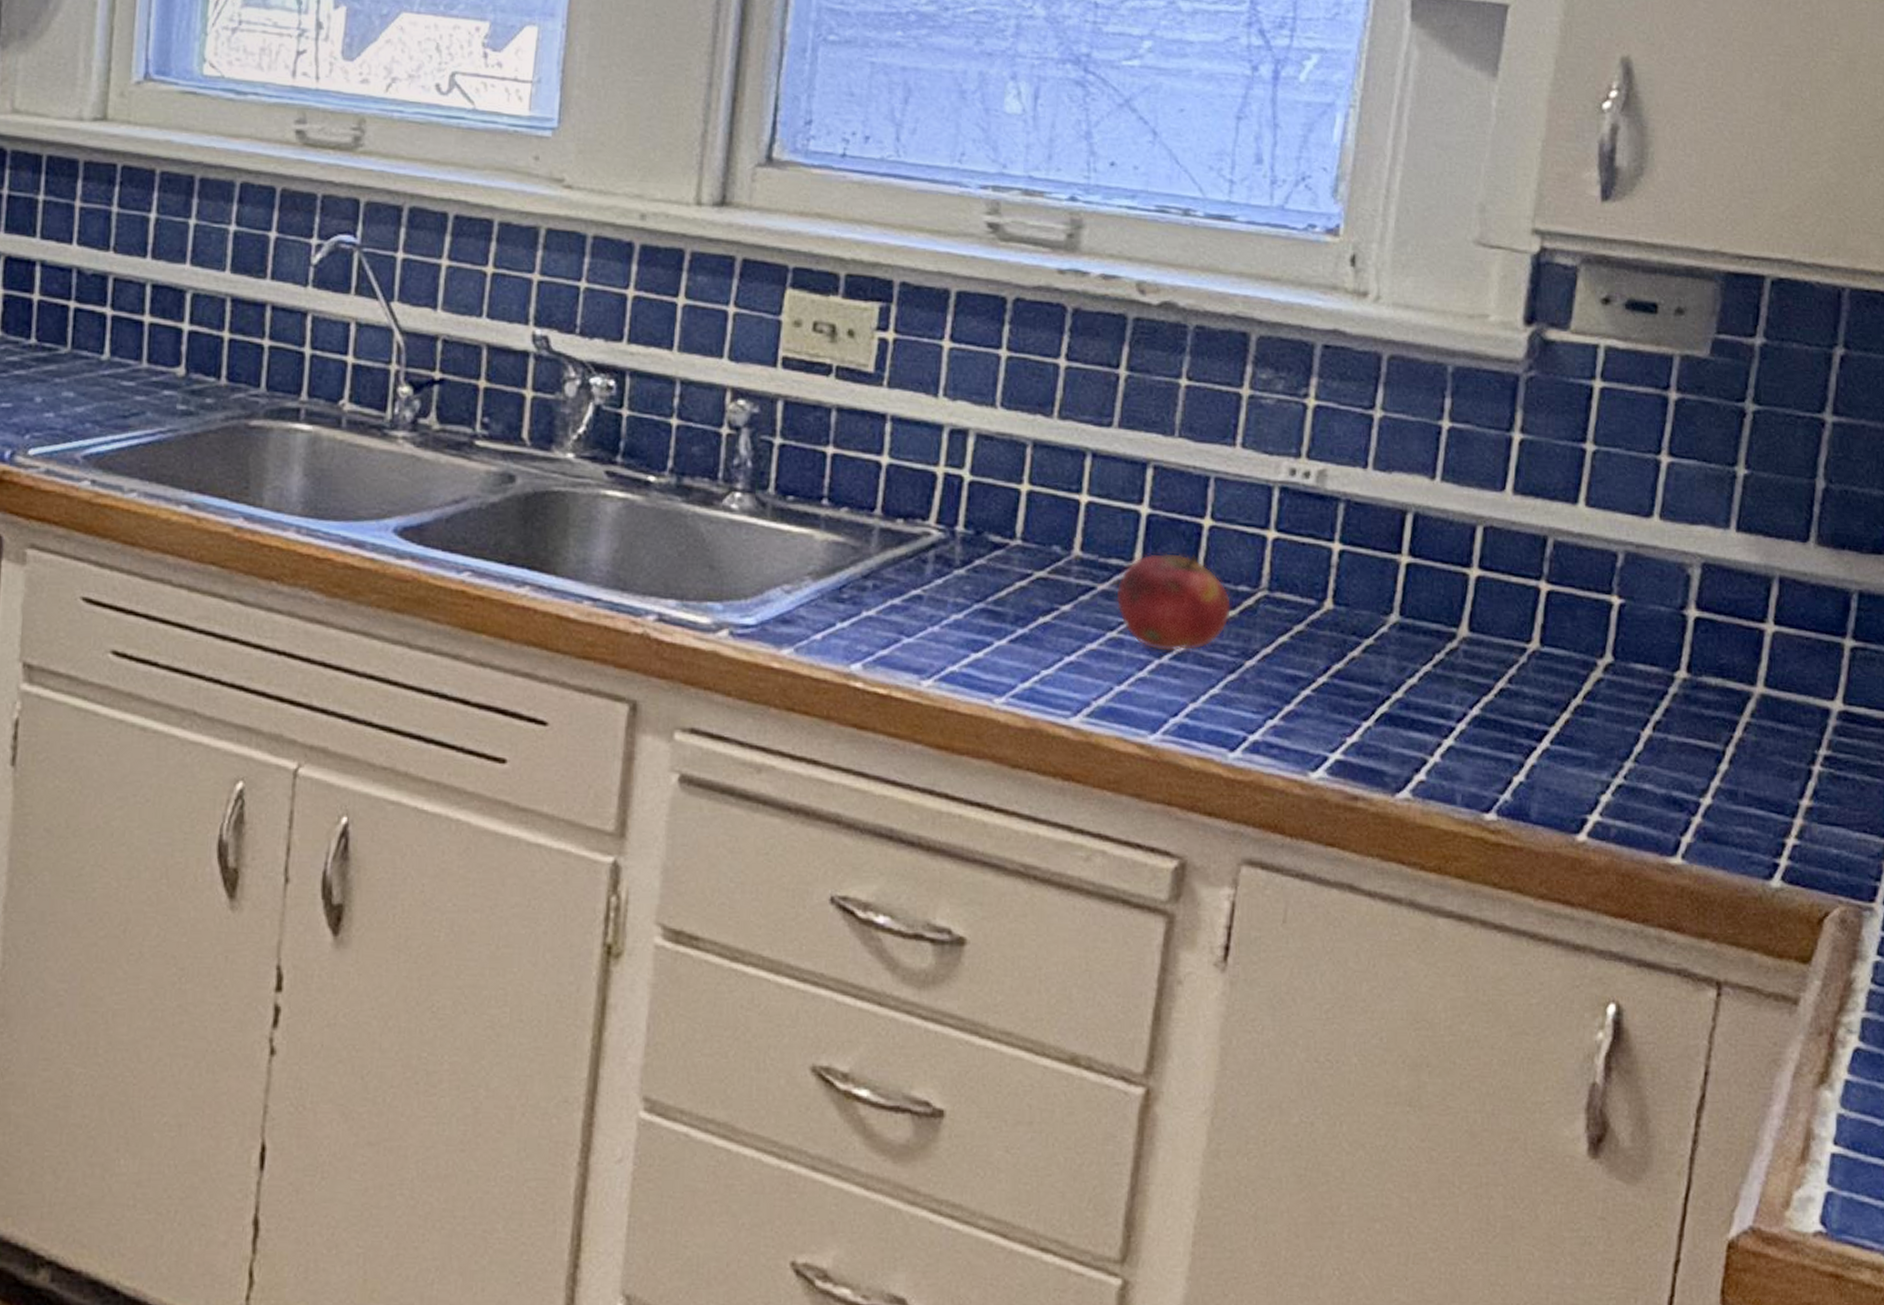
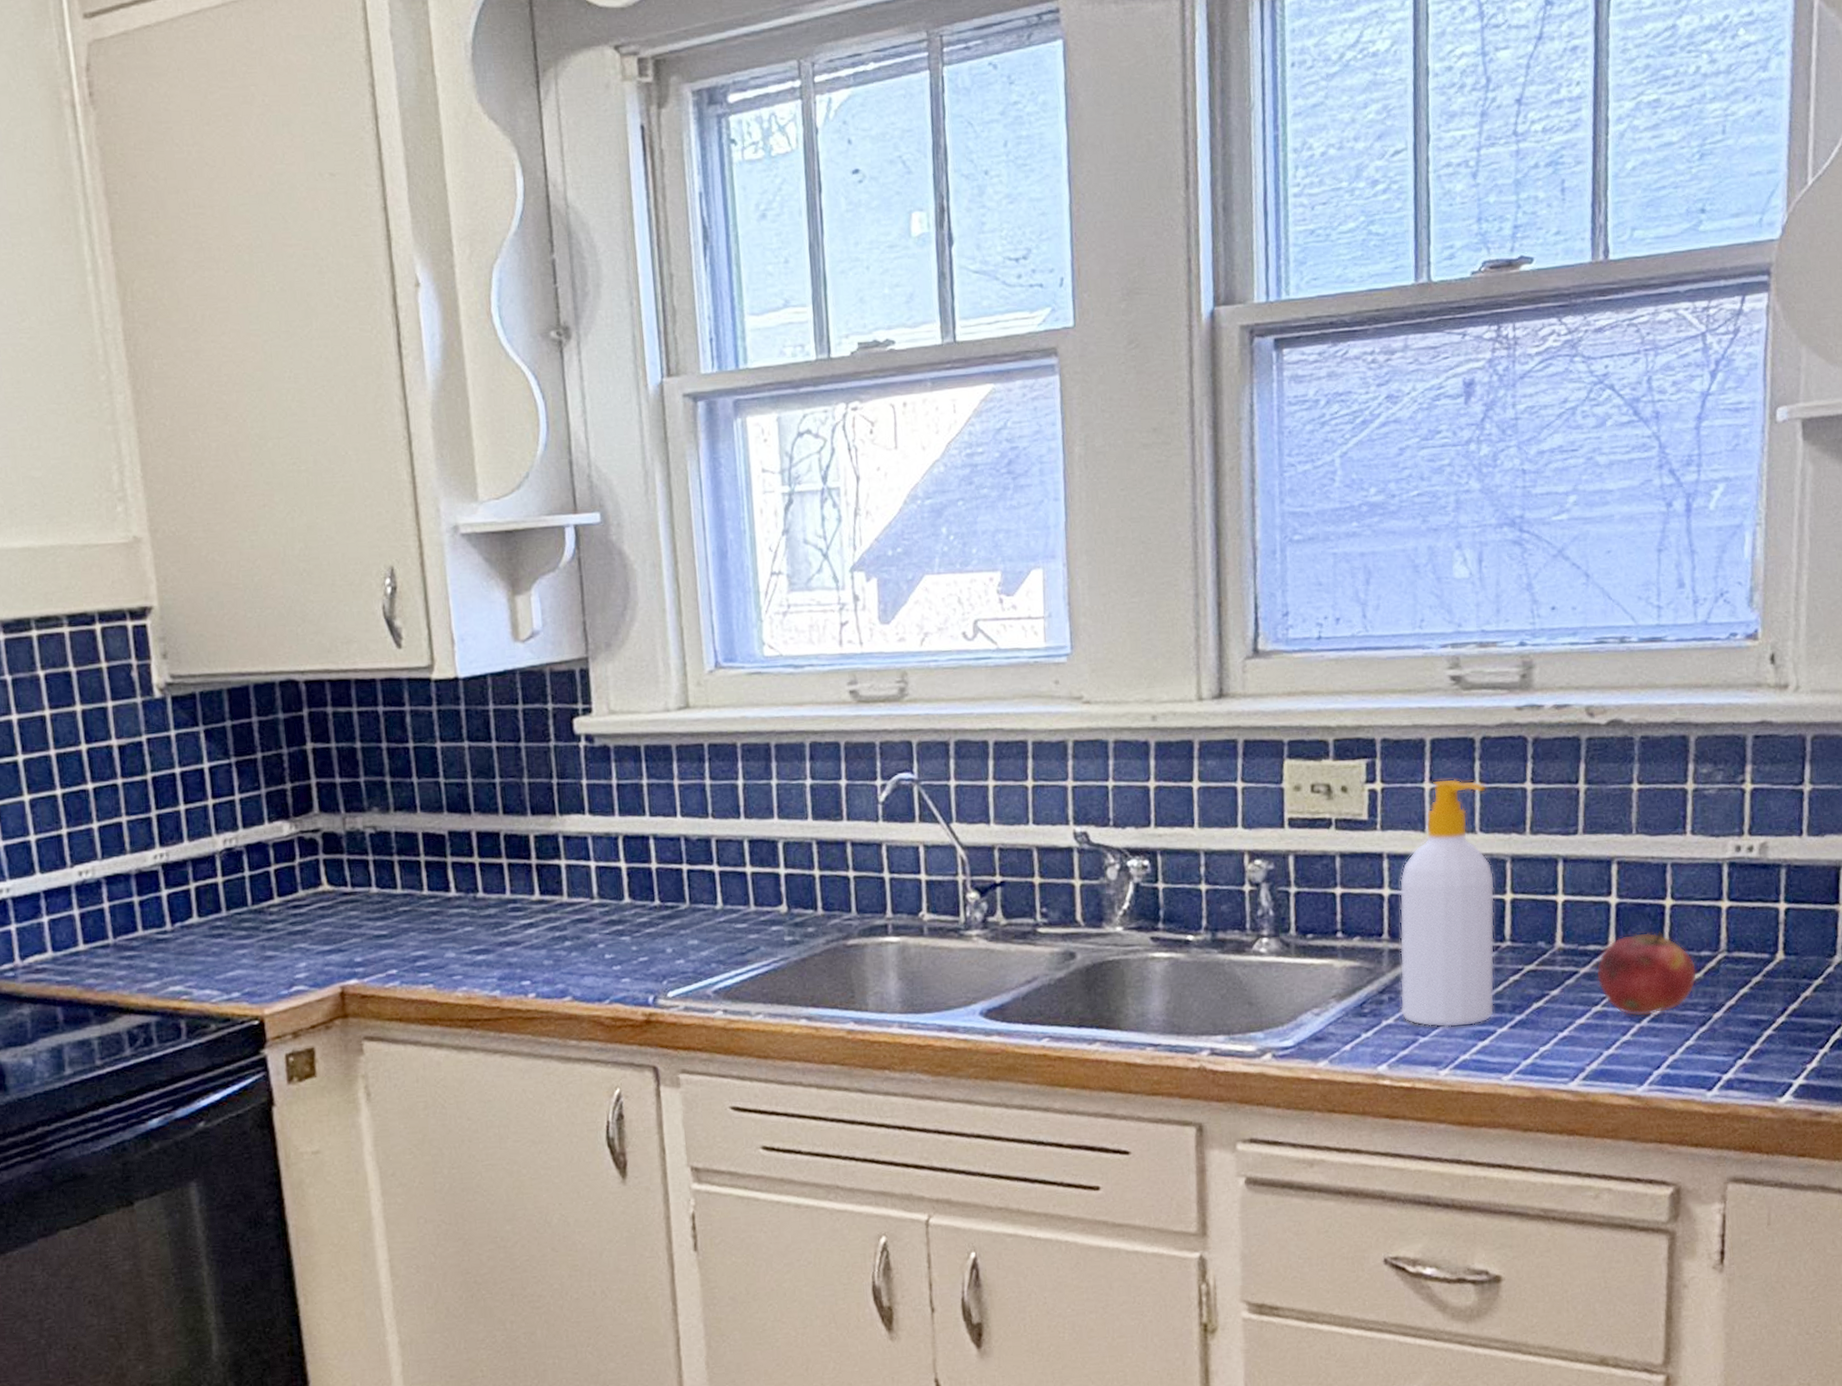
soap bottle: none [885,338,1014,633] -> present [1399,778,1495,1028]

